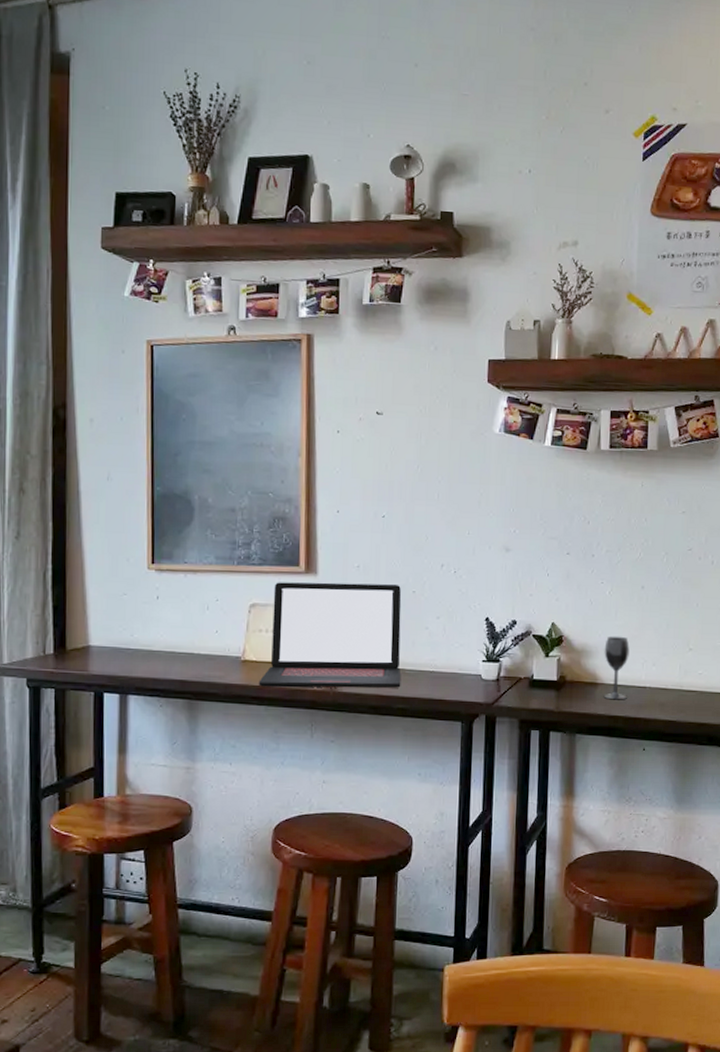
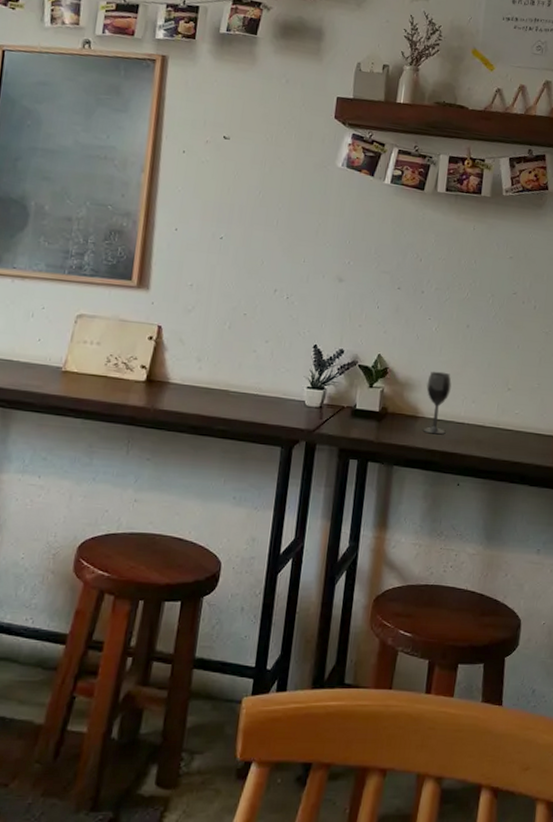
laptop: present [258,582,402,689] -> none [77,294,232,409]

